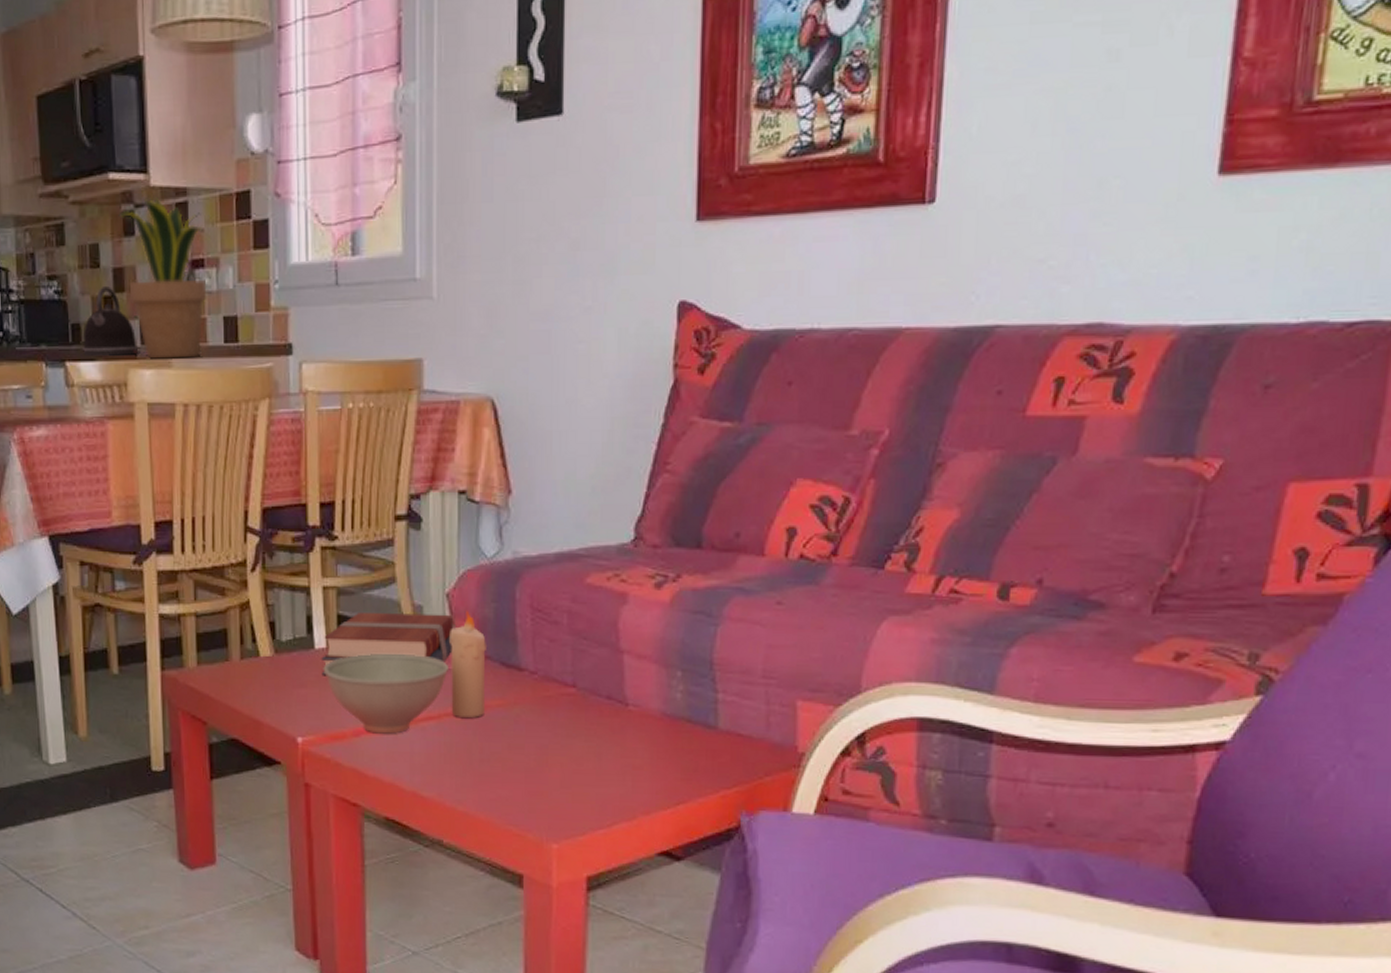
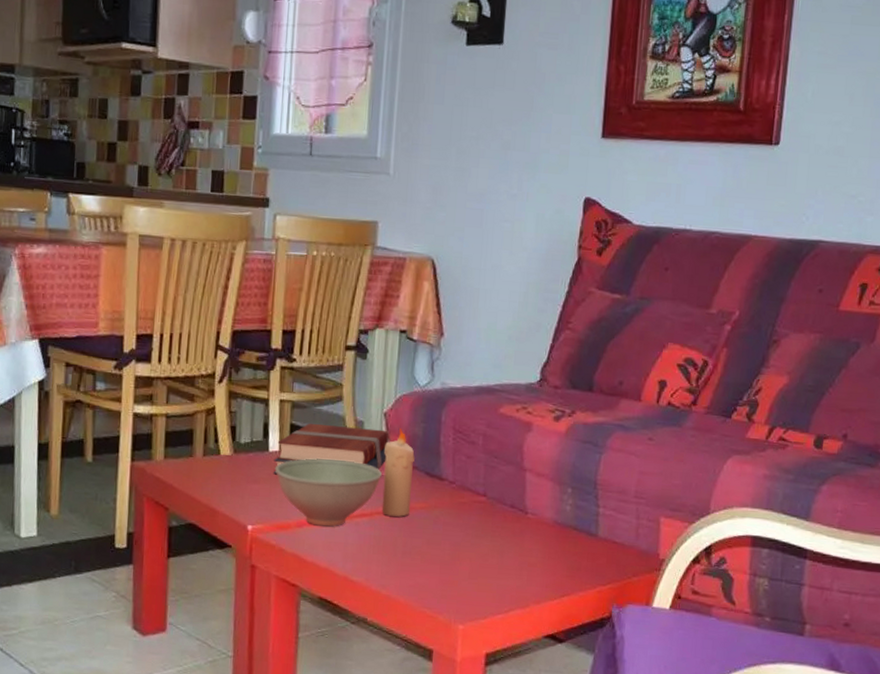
kettle: present [82,286,138,357] -> none [85,135,135,194]
potted plant: present [118,197,207,359] -> none [127,67,200,202]

